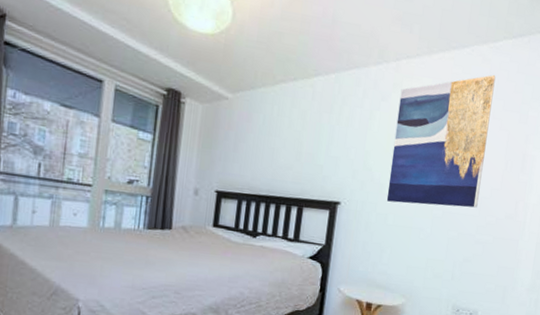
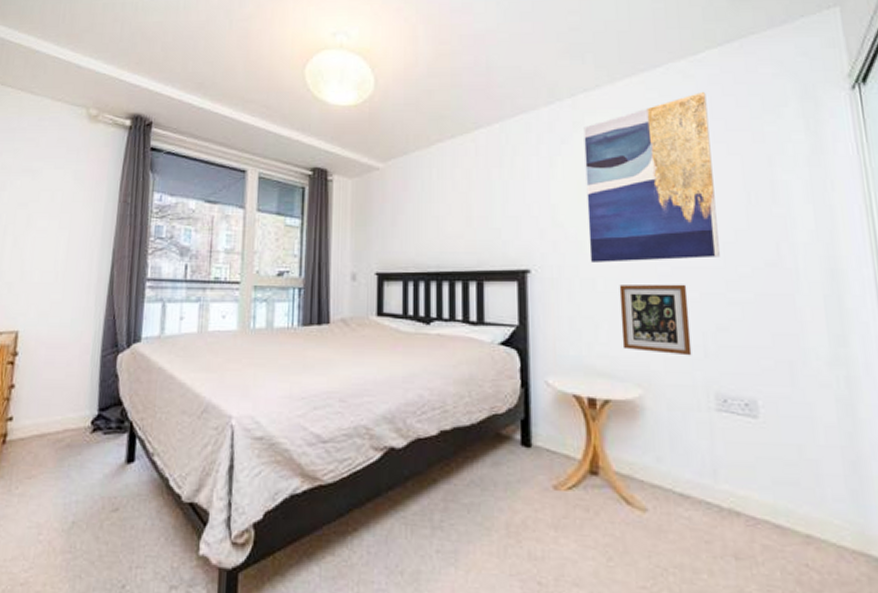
picture frame: none [397,221,450,278] -> present [619,284,692,356]

